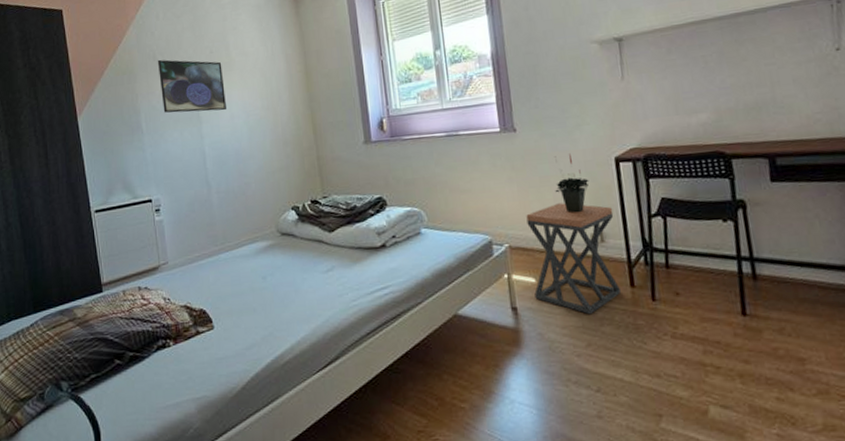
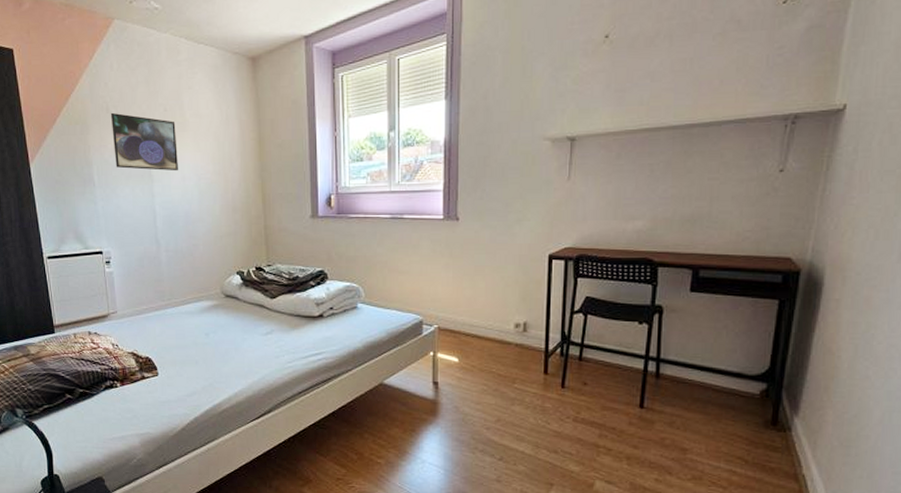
stool: present [526,203,621,315] -> none [456,292,539,395]
potted plant: present [555,153,589,214] -> none [488,246,521,303]

